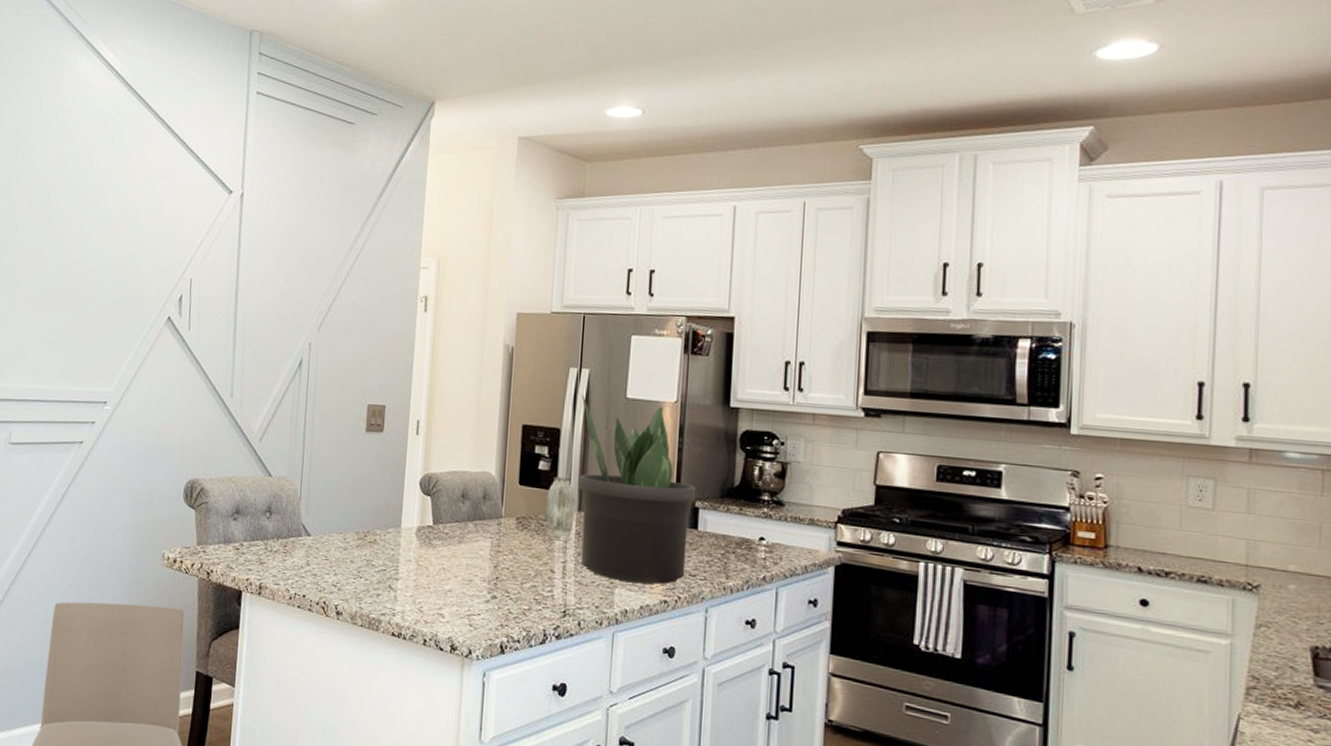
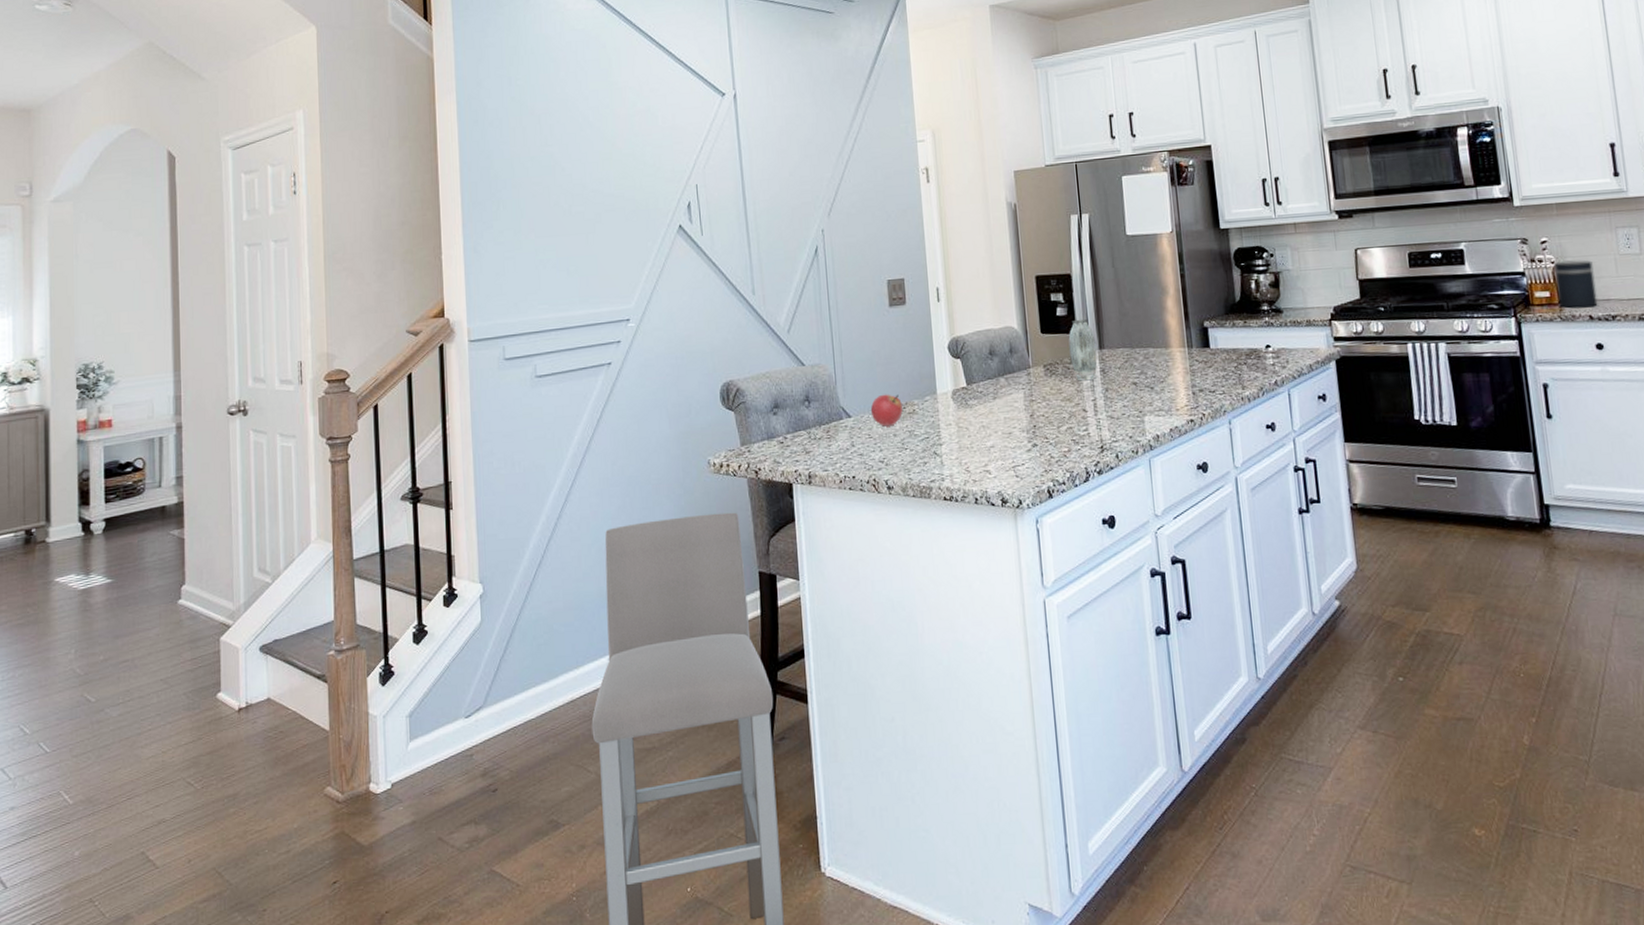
fruit: none [331,518,364,552] -> present [870,394,903,427]
planter: present [579,394,696,585] -> none [1085,235,1205,409]
cylinder: none [1104,502,1153,559] -> present [1554,260,1598,309]

